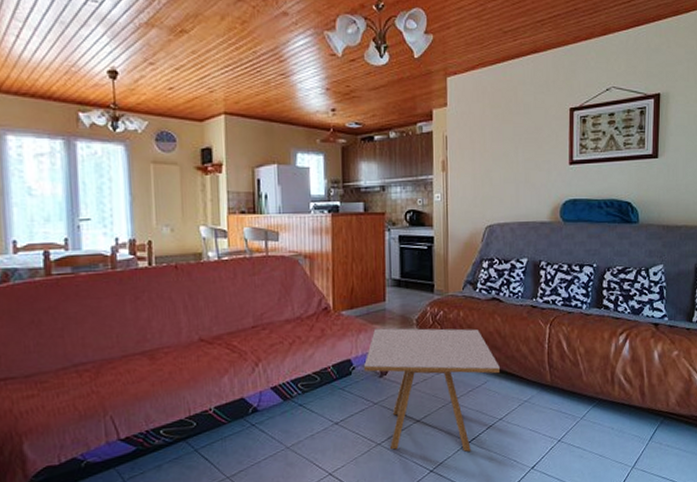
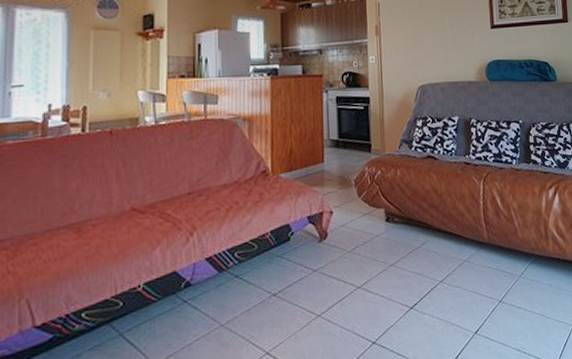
side table: present [364,328,500,452] -> none [303,187,438,322]

